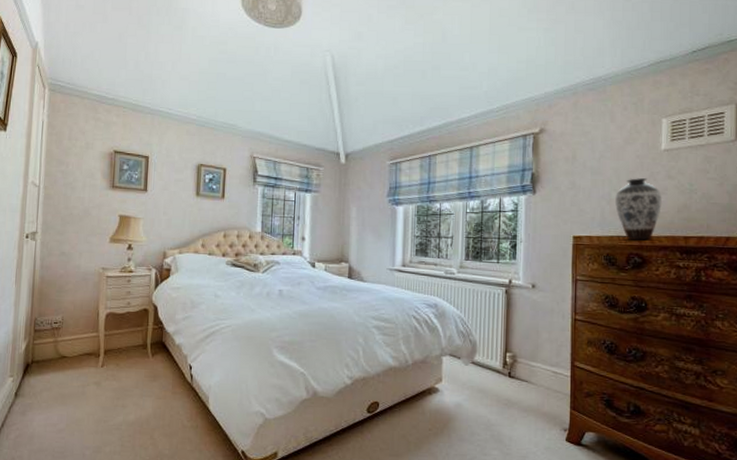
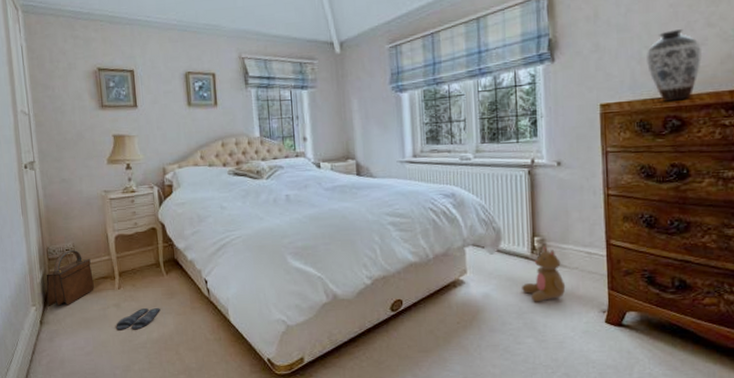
handbag: none [26,323,78,380] -> present [46,250,94,307]
slippers: none [93,389,141,411] -> present [116,308,160,331]
teddy bear: none [492,361,532,416] -> present [522,245,566,302]

